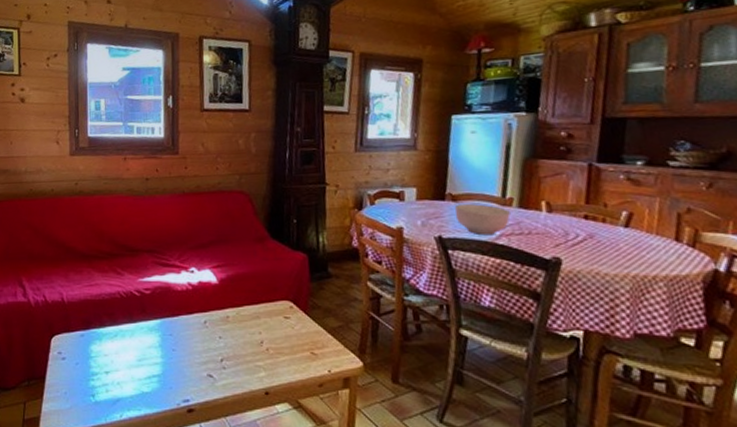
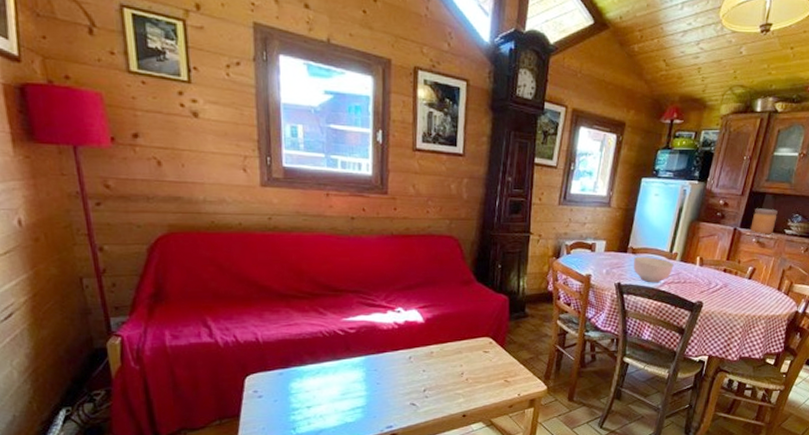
jar: none [612,136,651,170] -> present [750,208,778,234]

